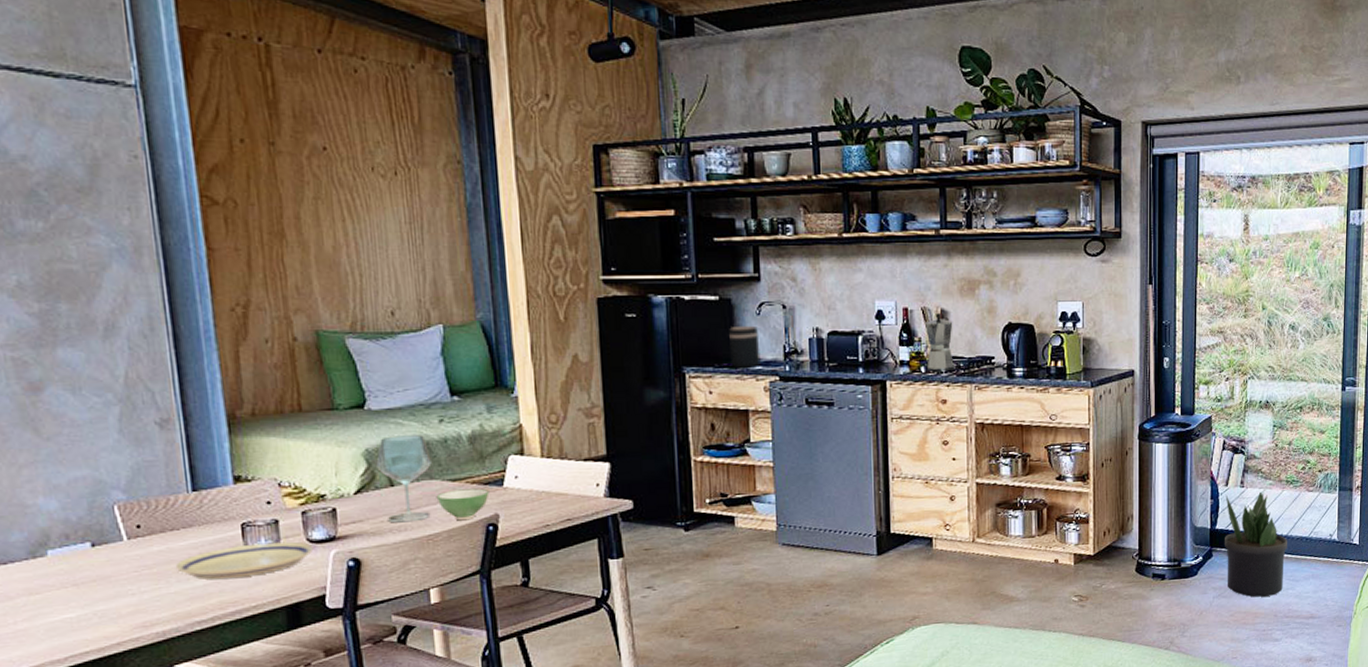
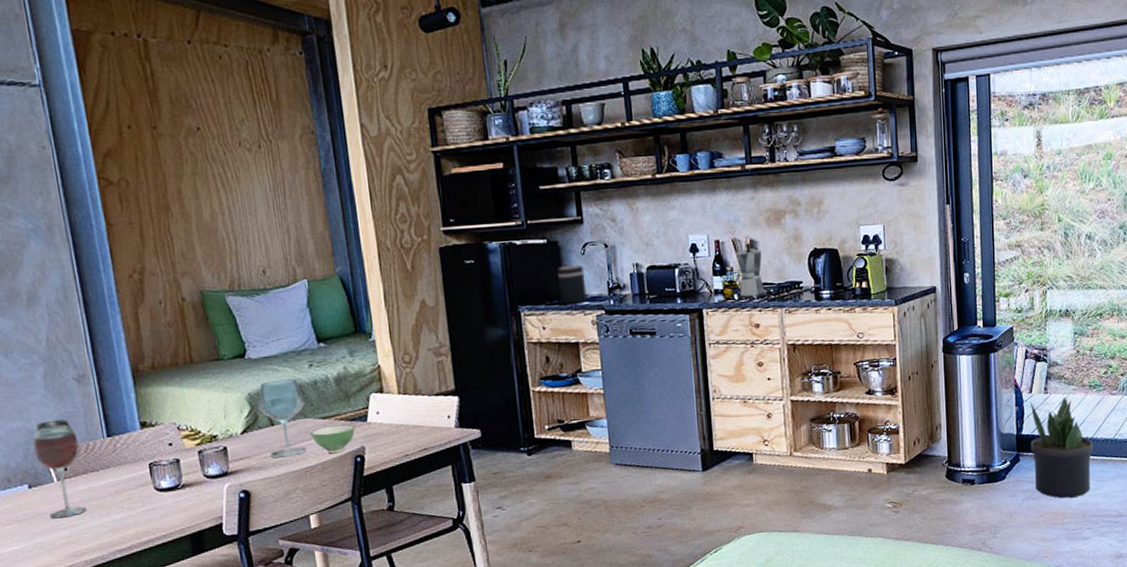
wineglass: none [99,468,161,583] -> present [32,419,86,519]
plate: present [176,541,314,580] -> none [98,477,210,514]

